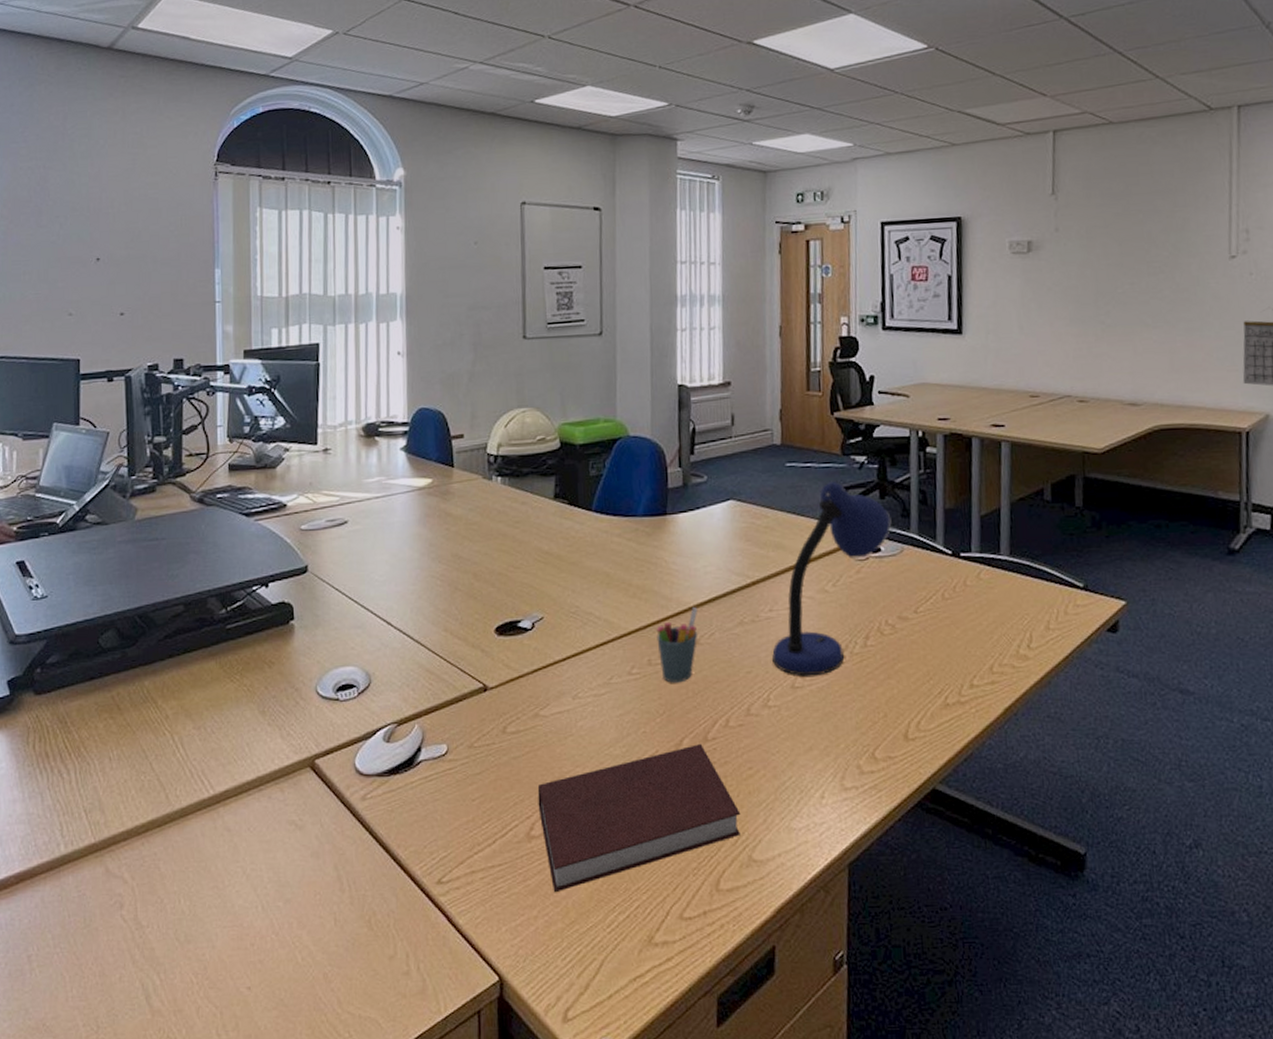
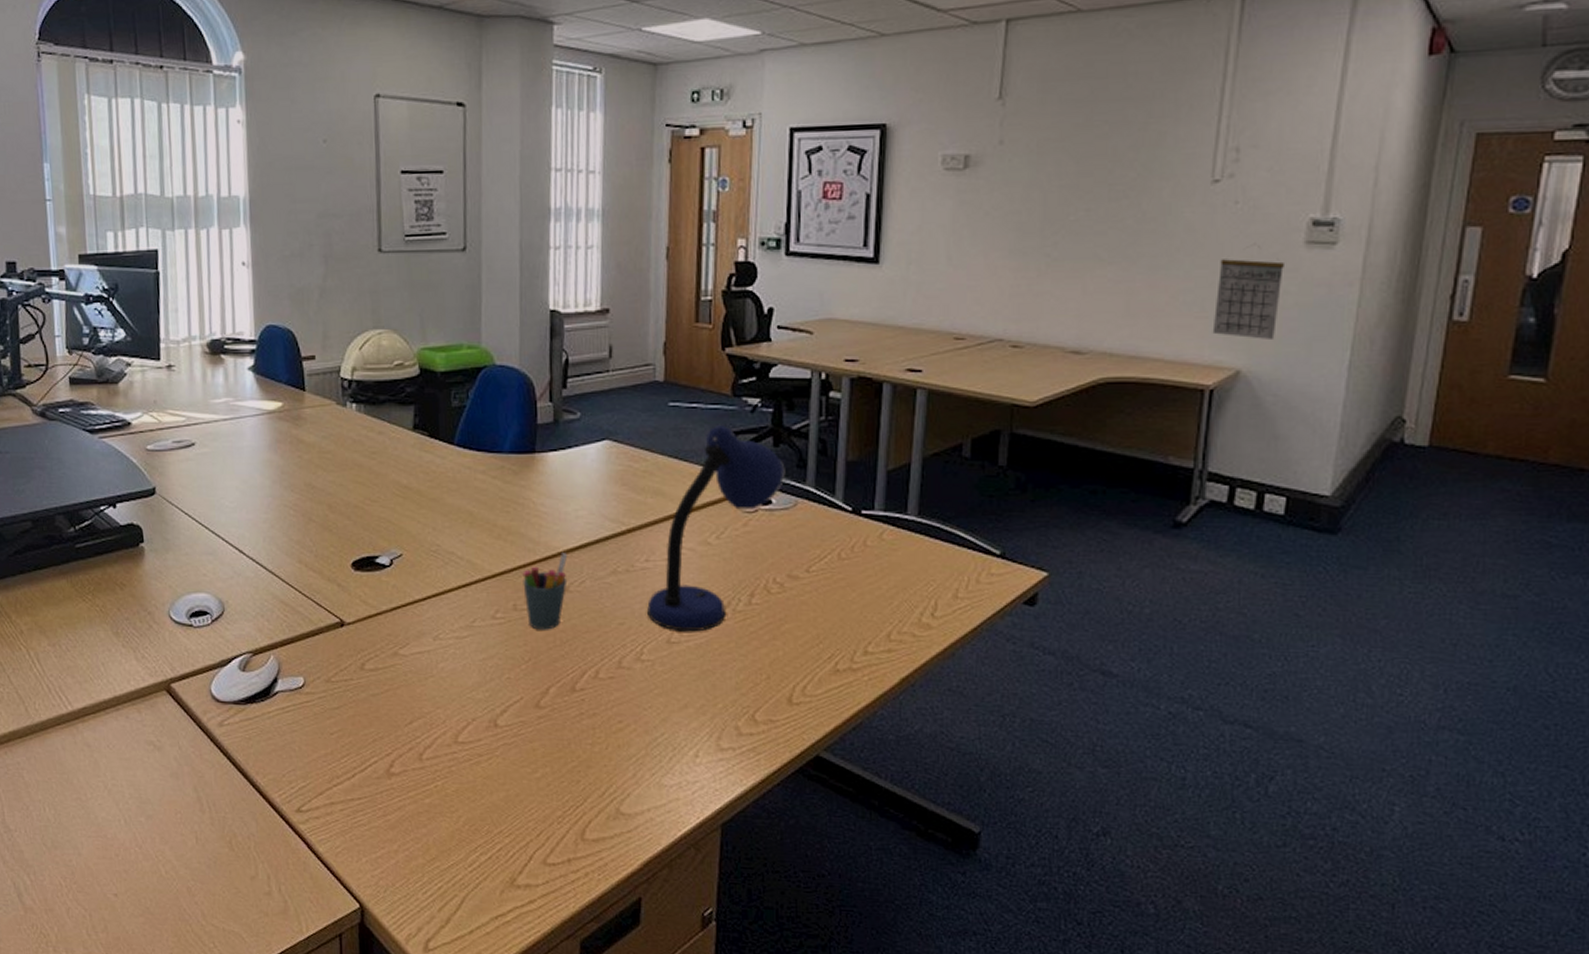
notebook: present [537,744,741,893] -> none [397,694,609,830]

